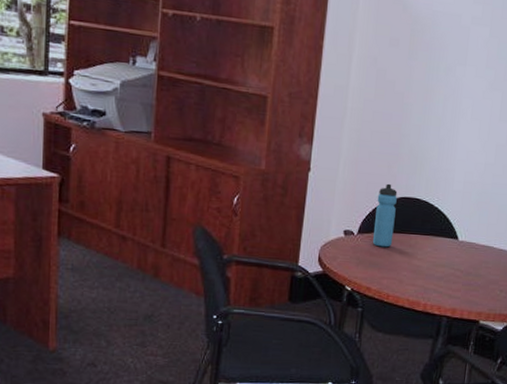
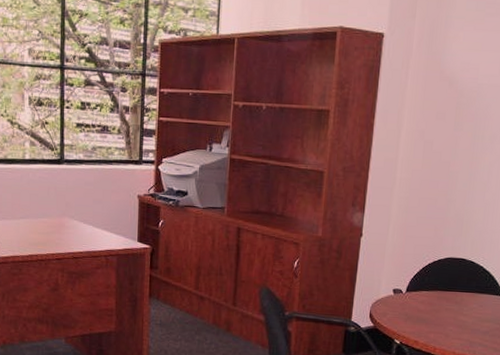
water bottle: present [372,183,398,248] -> none [420,245,444,304]

